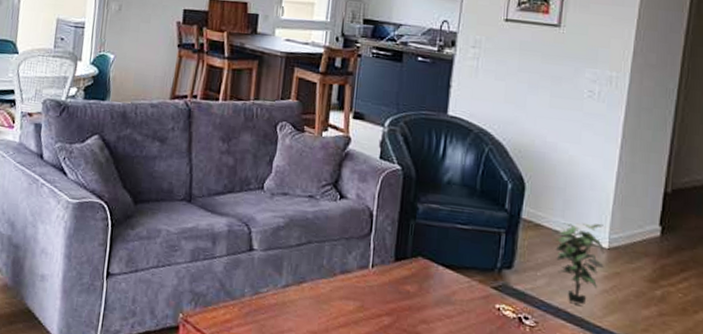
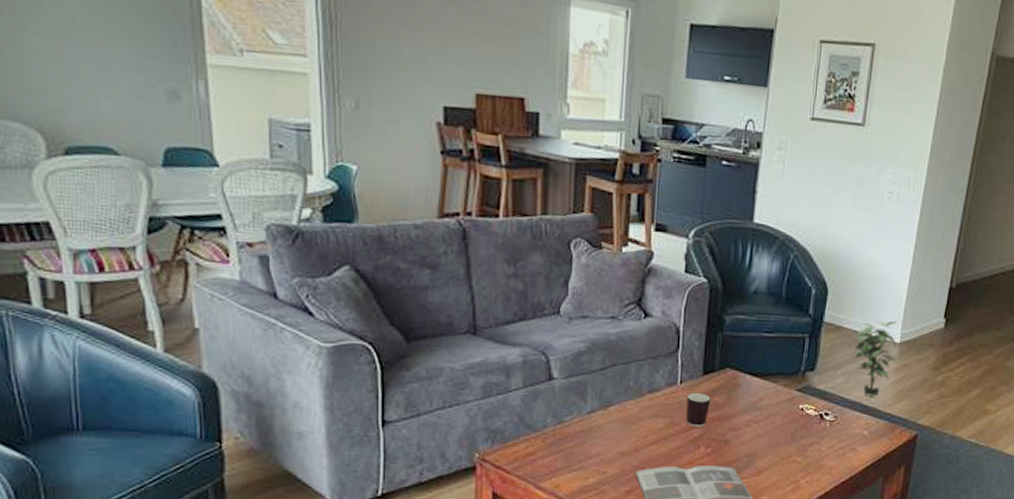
mug: none [376,278,402,315] -> present [685,392,711,427]

